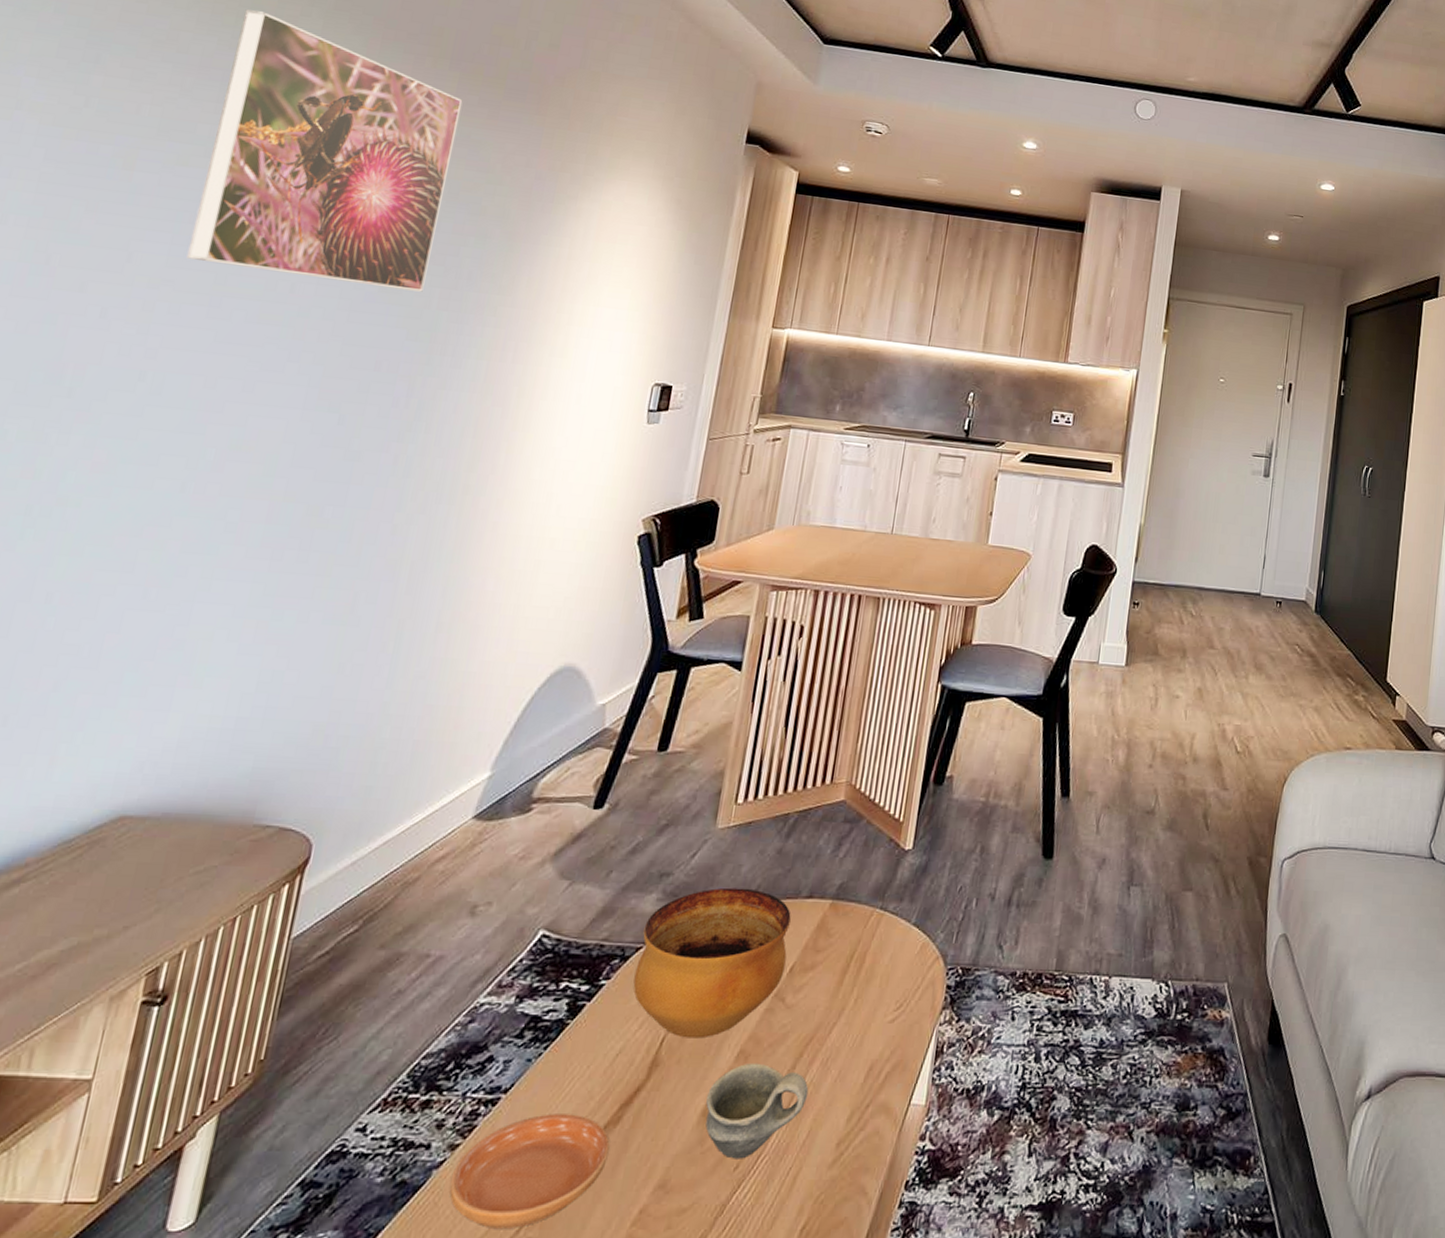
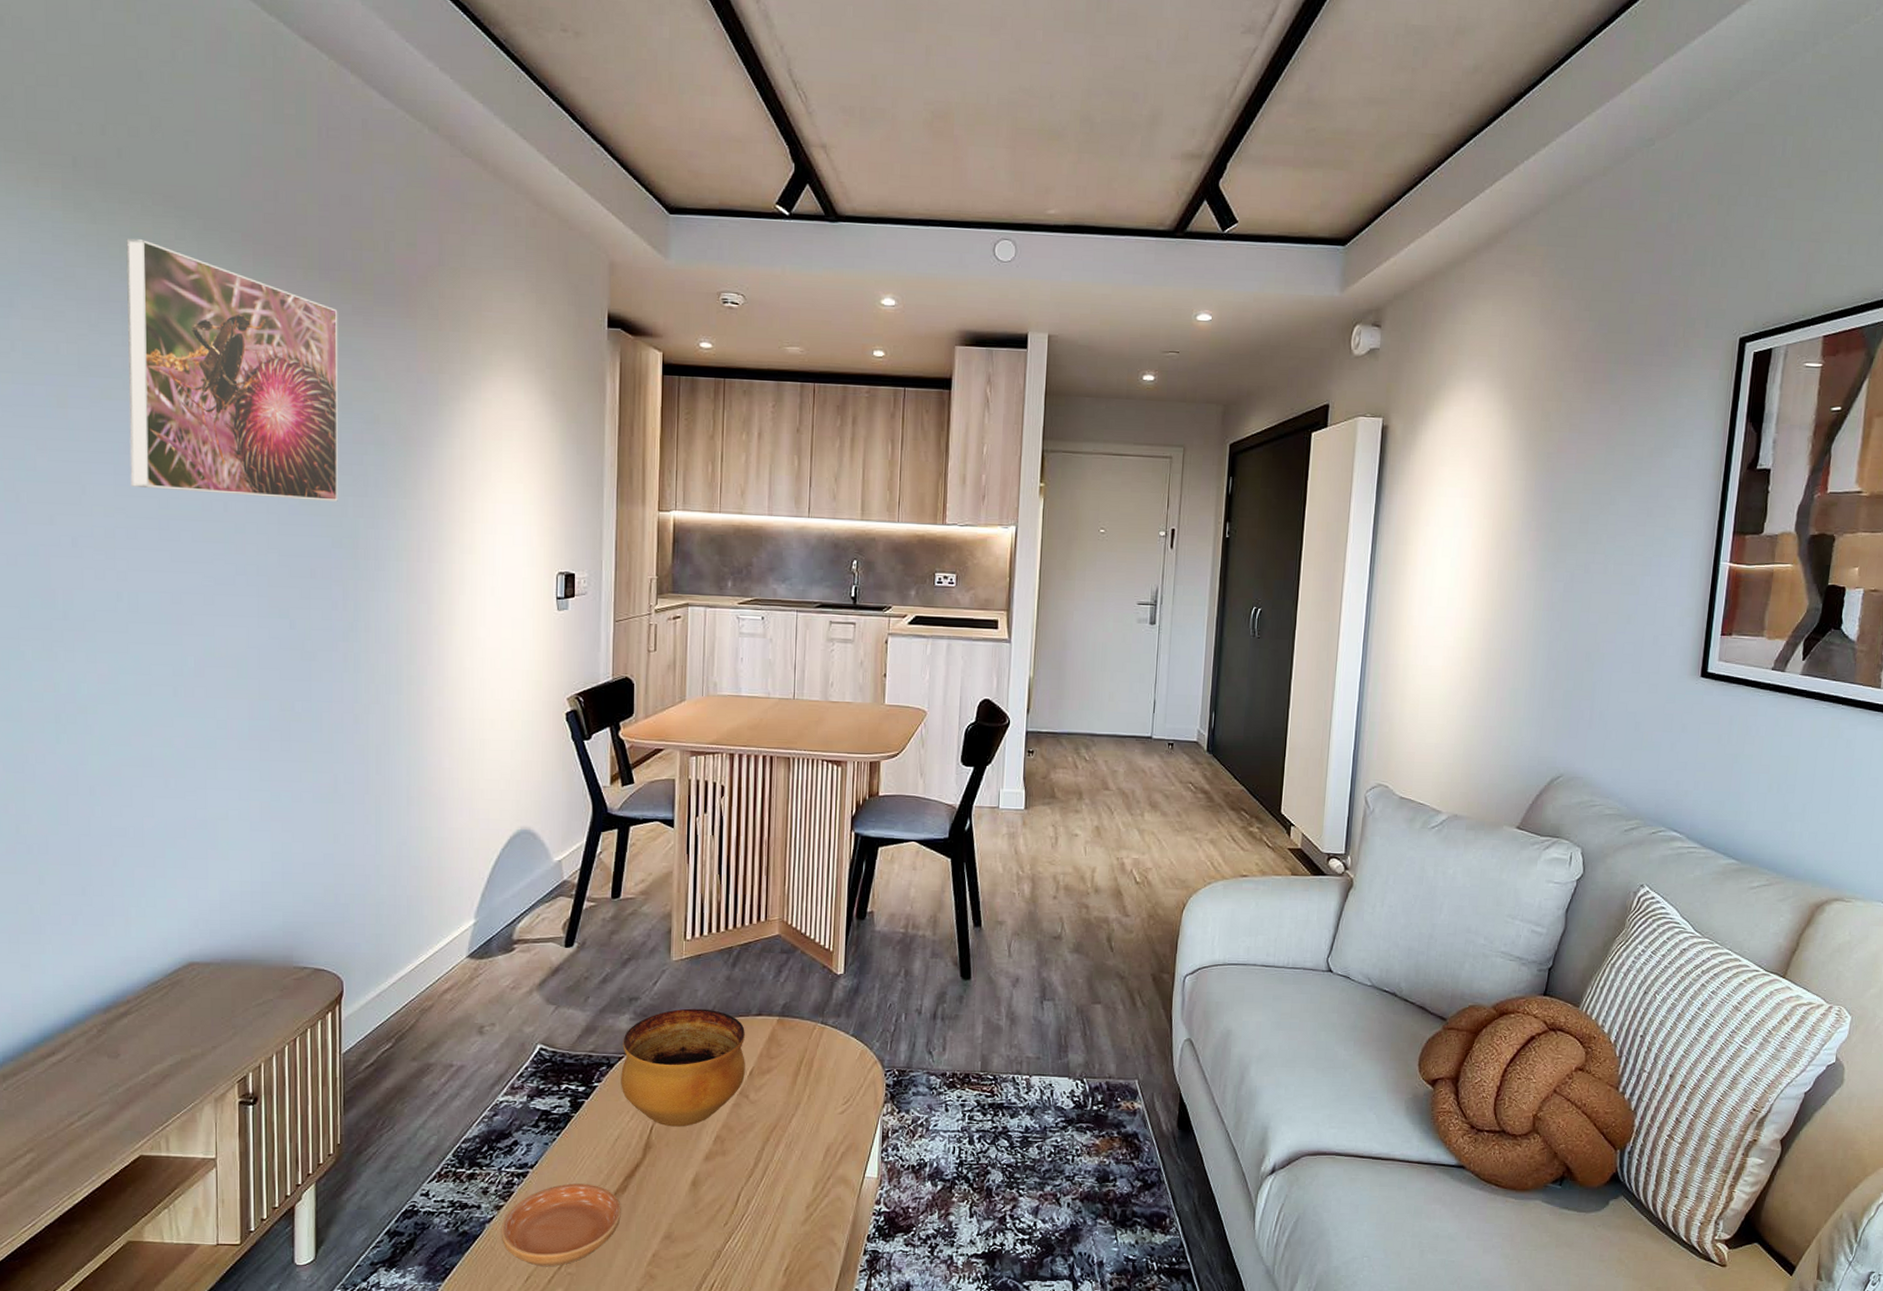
cup: present [705,1063,809,1159] -> none [694,1145,778,1218]

